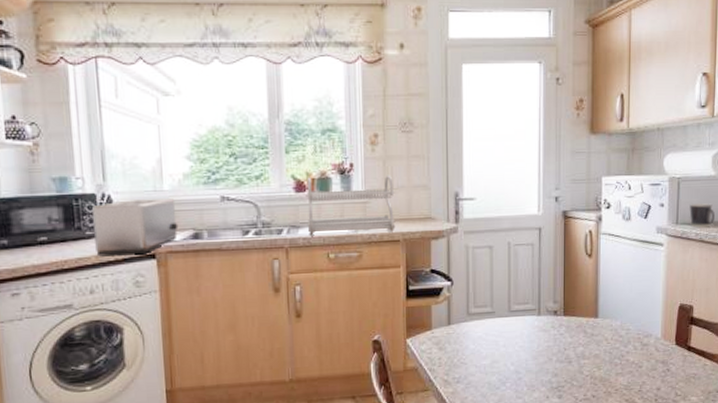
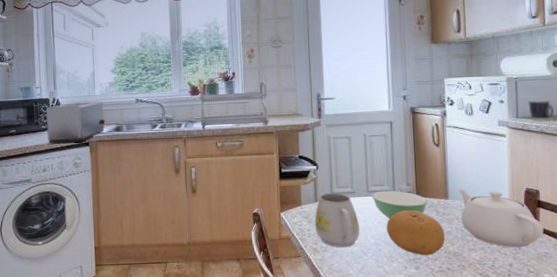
mug: none [447,313,499,378] -> present [315,193,360,248]
bowl: none [514,309,576,344] -> present [372,190,428,220]
fruit: none [529,331,592,383] -> present [387,210,445,256]
teapot: none [609,305,694,370] -> present [458,188,544,248]

